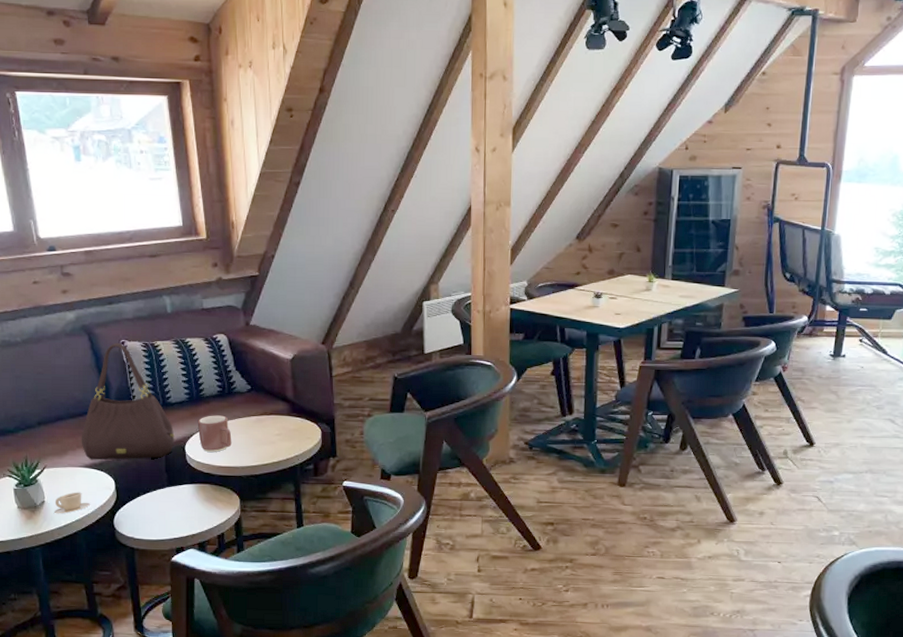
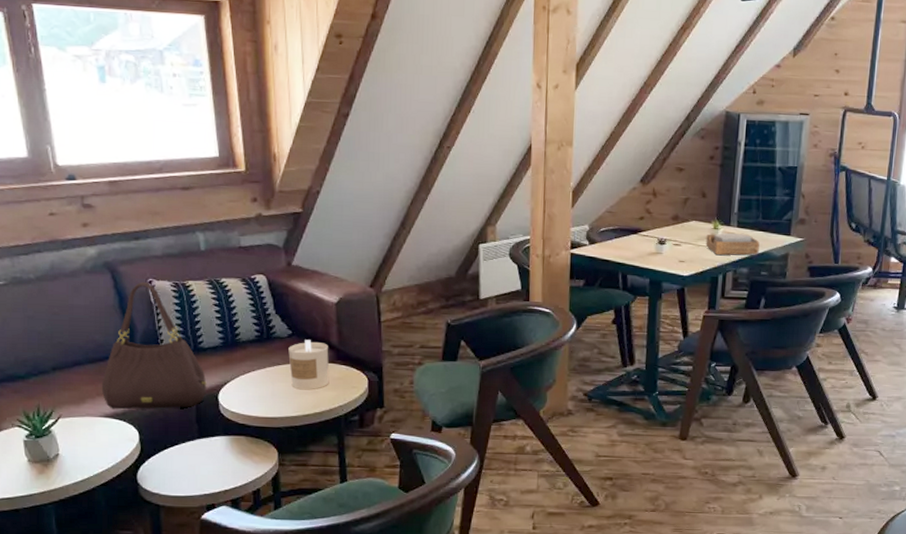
cup: present [54,492,90,514] -> none [70,444,110,468]
mug: present [197,415,232,452] -> none [232,361,270,401]
candle: none [248,394,286,441] -> present [288,340,330,390]
napkin holder: none [641,285,694,308] -> present [705,232,760,256]

